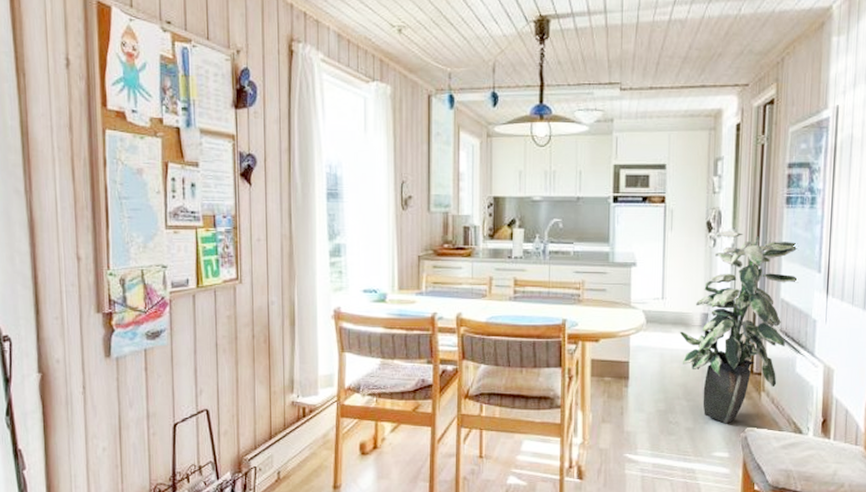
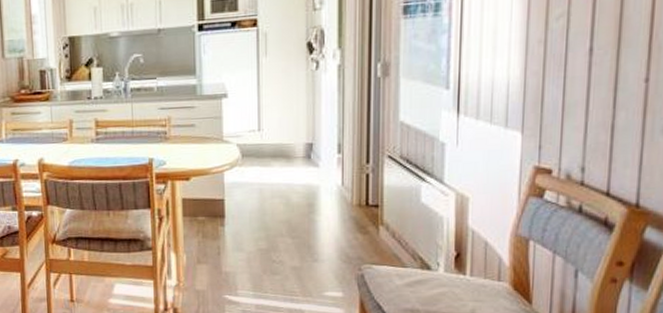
indoor plant: present [679,231,799,424] -> none [280,50,422,262]

